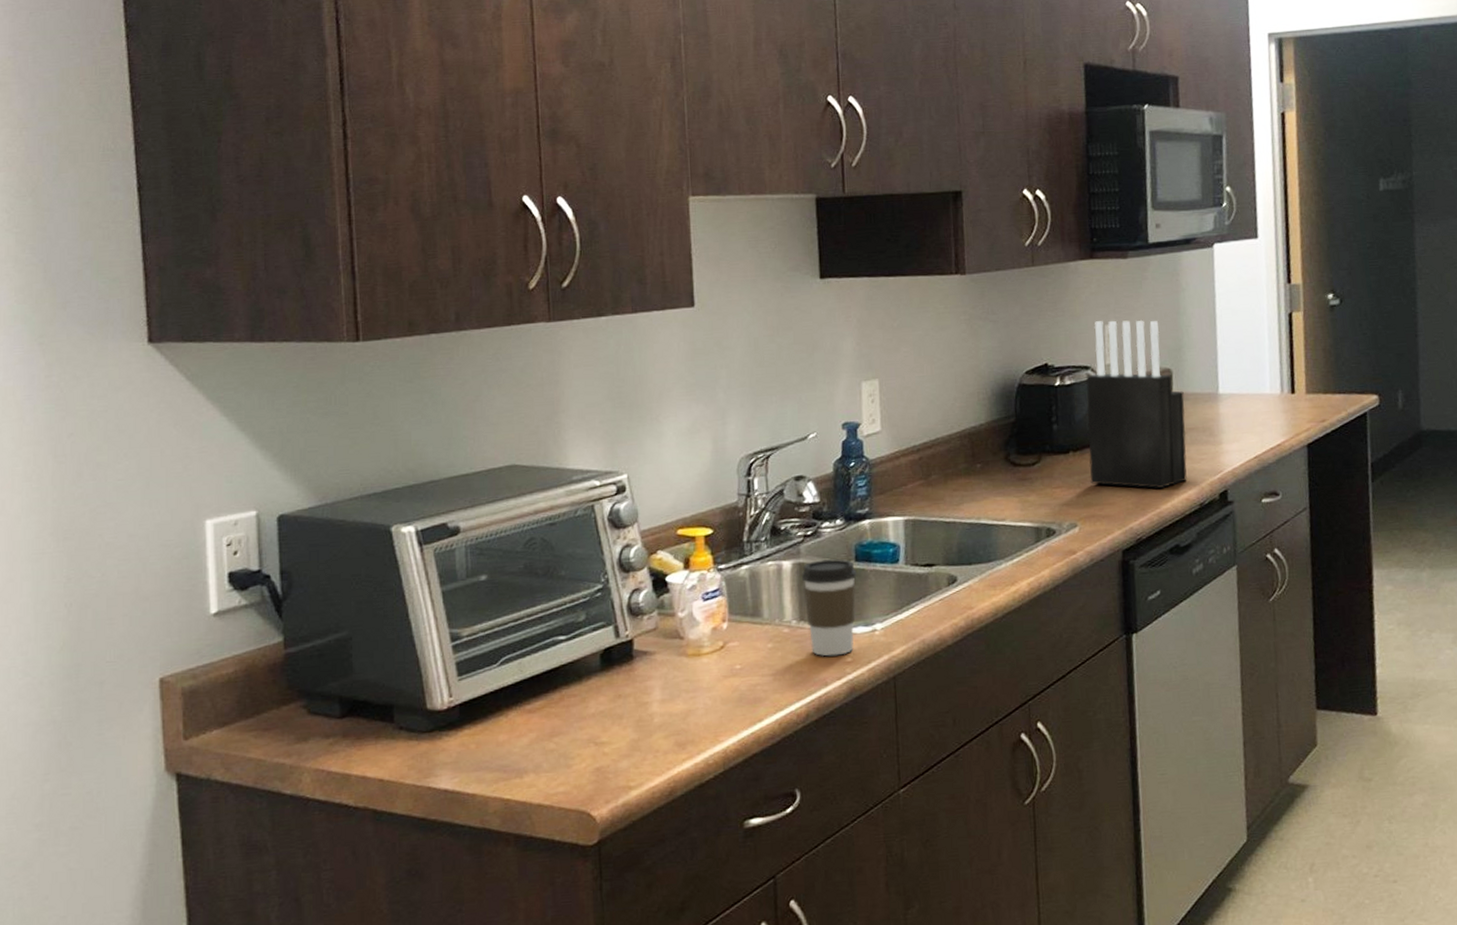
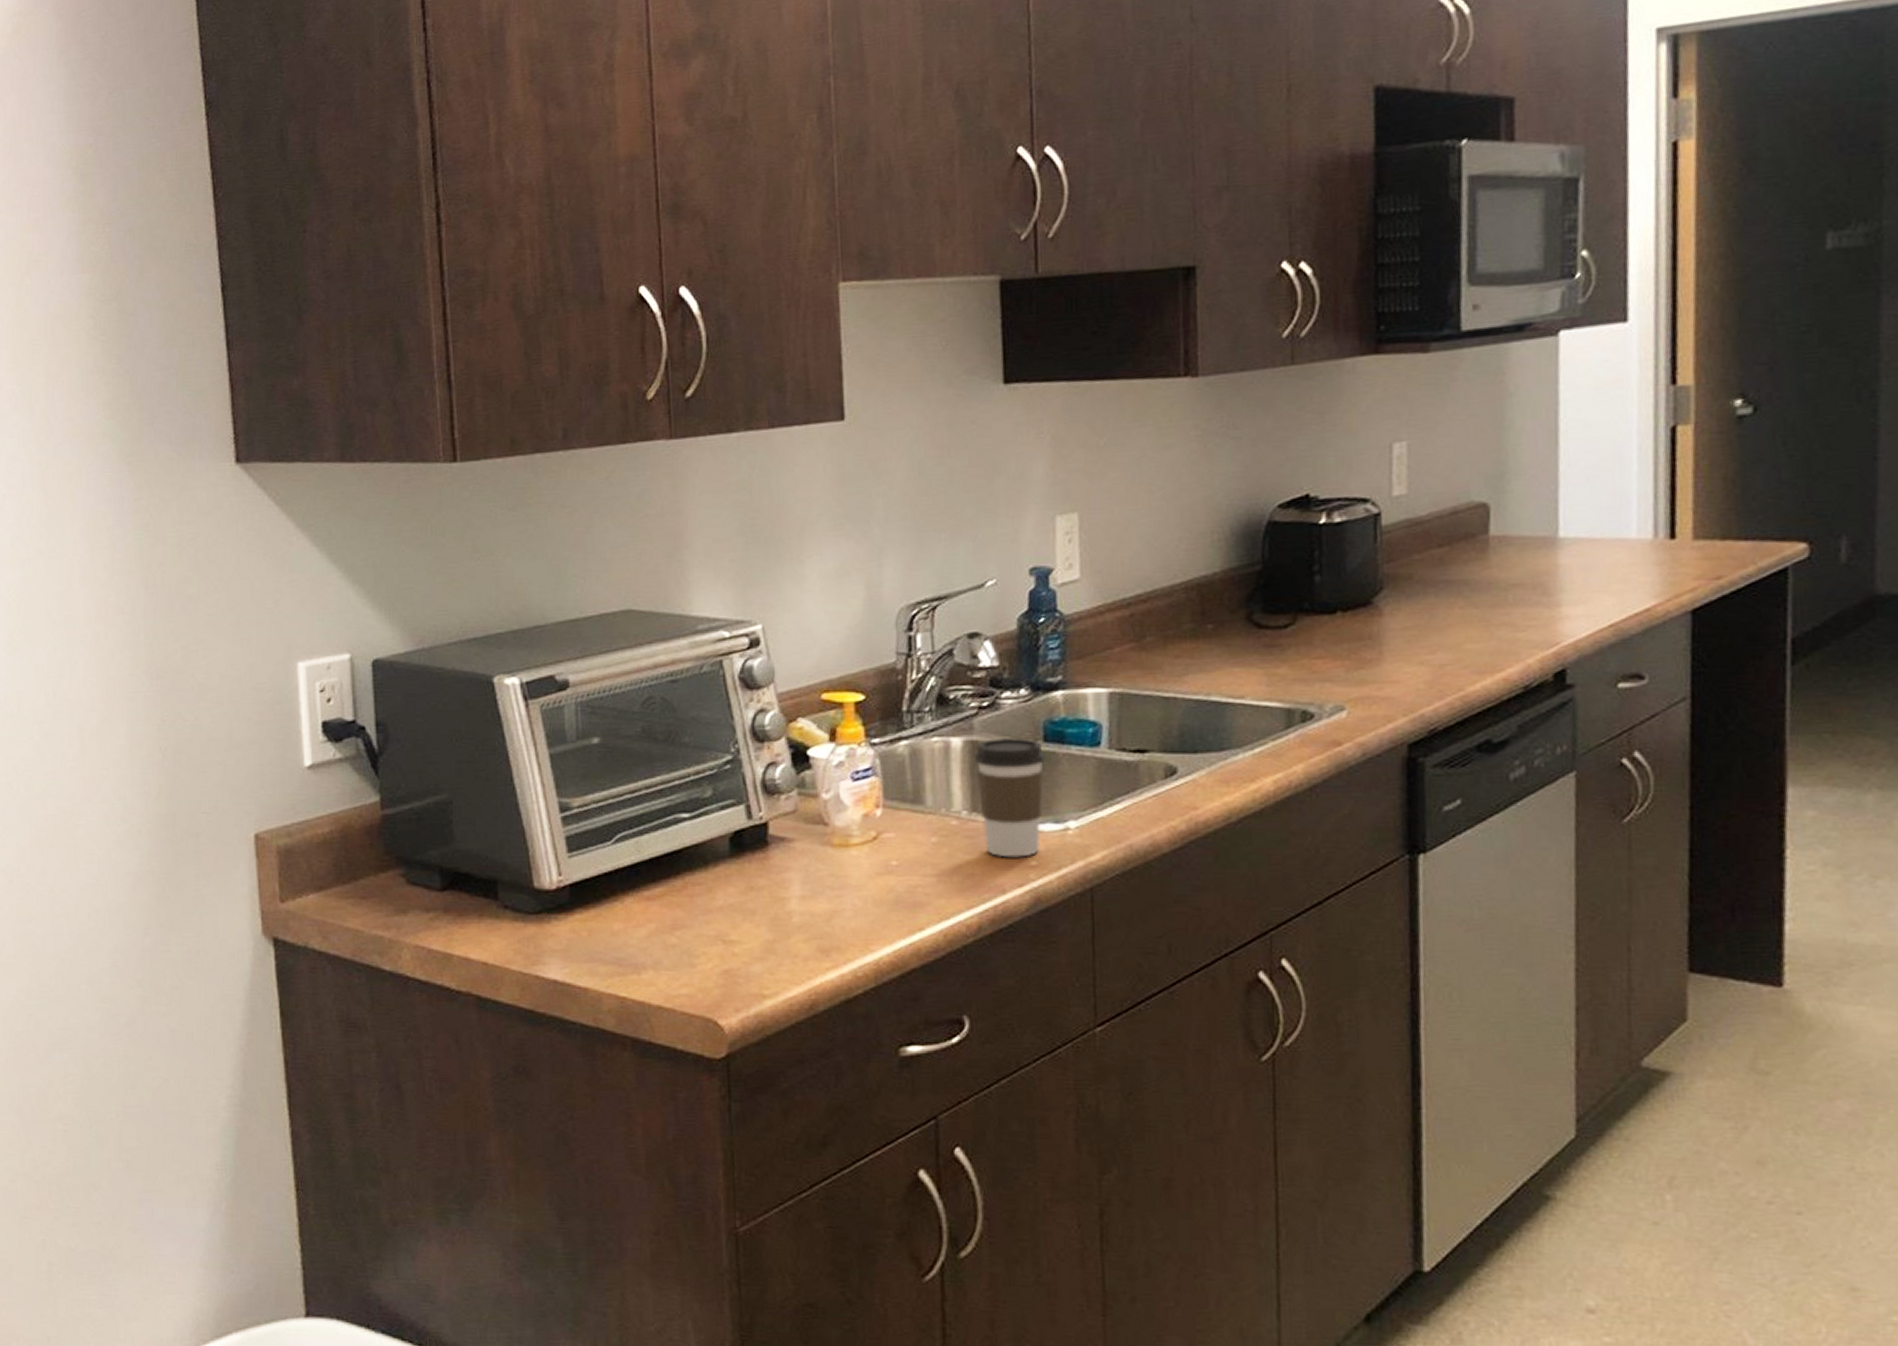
knife block: present [1086,319,1187,489] -> none [1363,436,1507,665]

